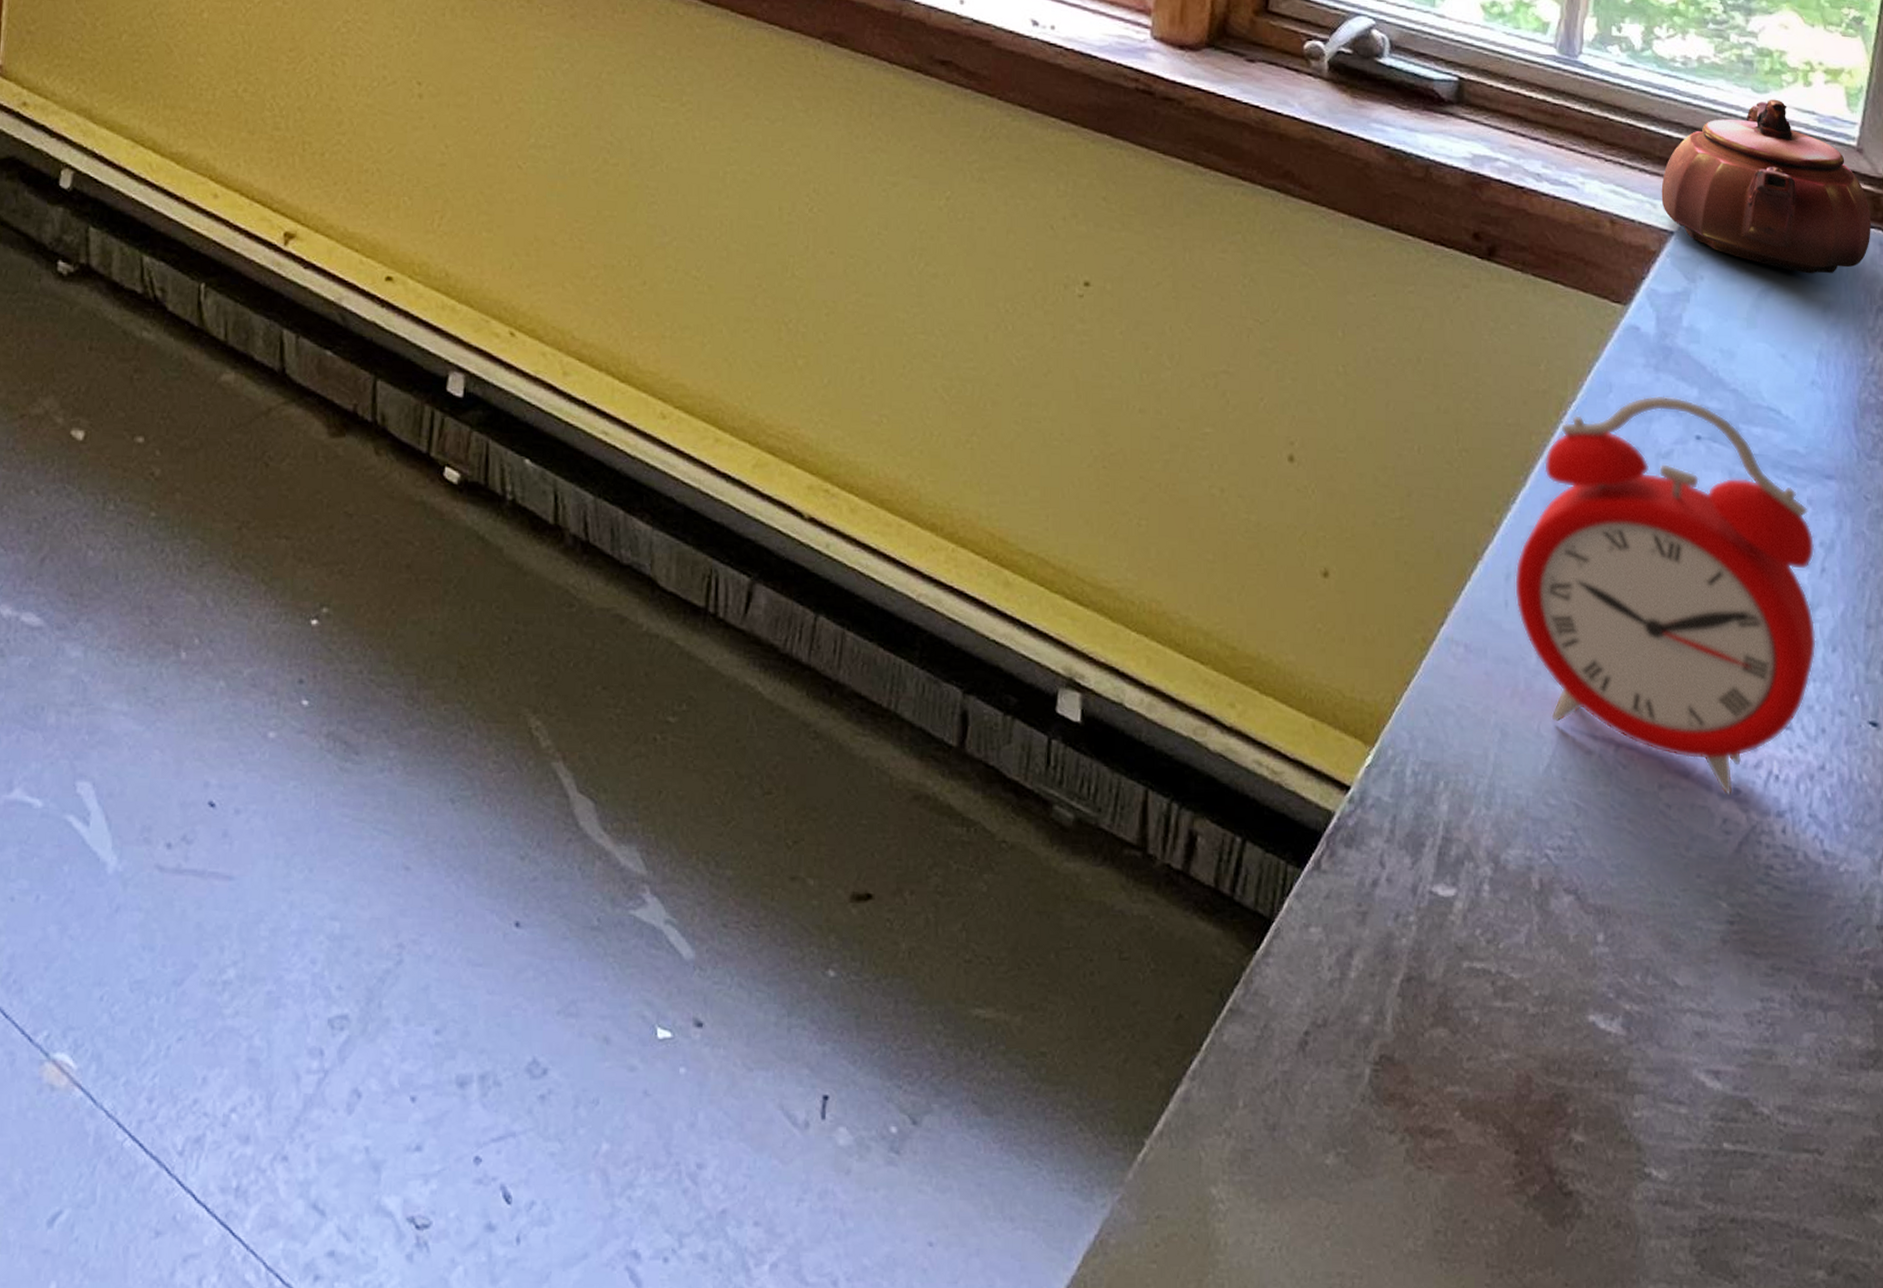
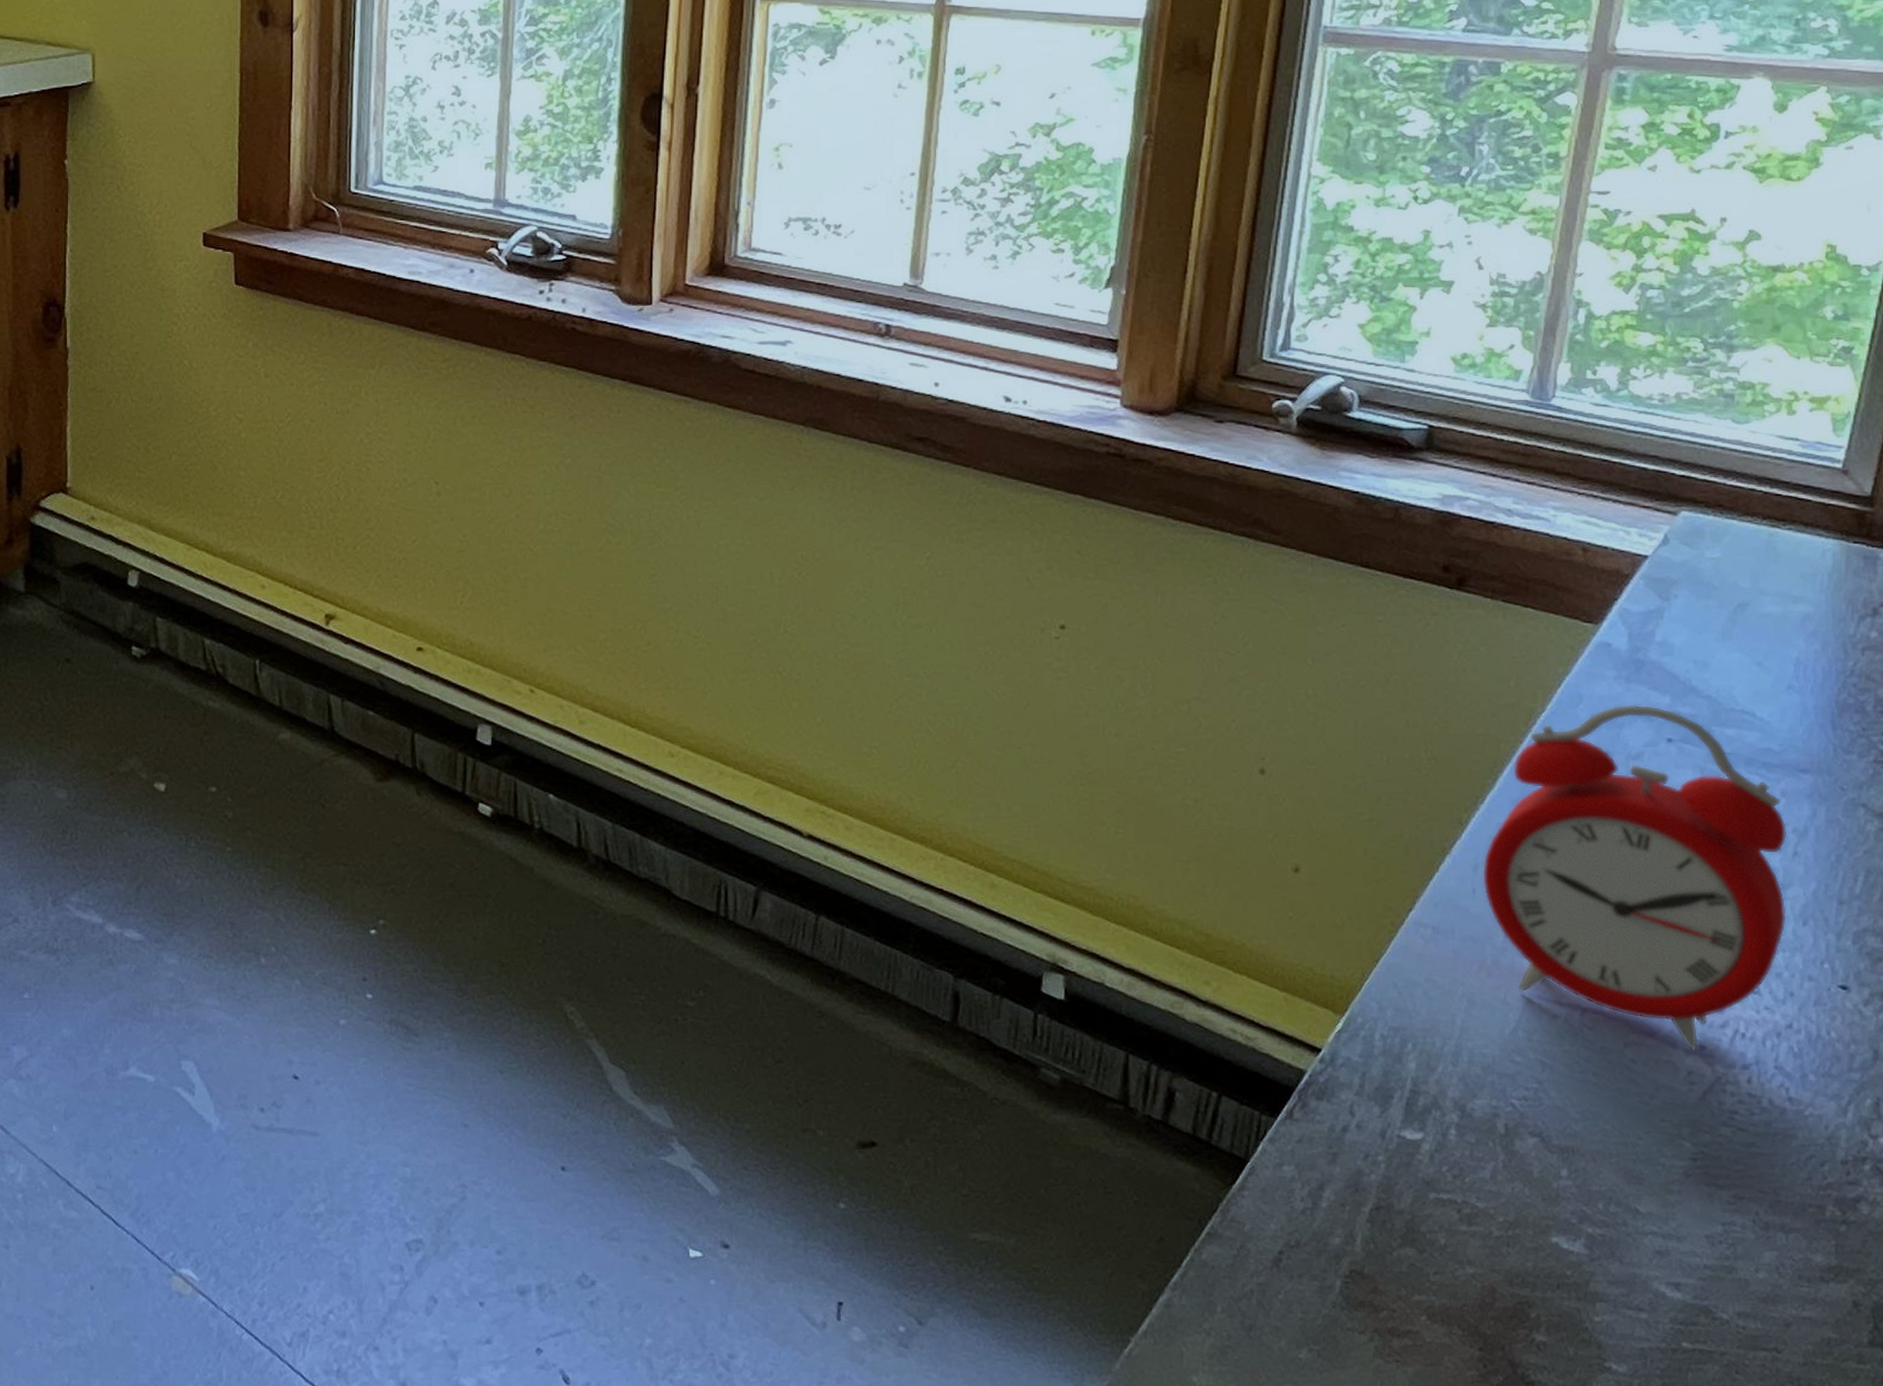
teapot: present [1661,99,1871,274] -> none [1635,428,1855,588]

